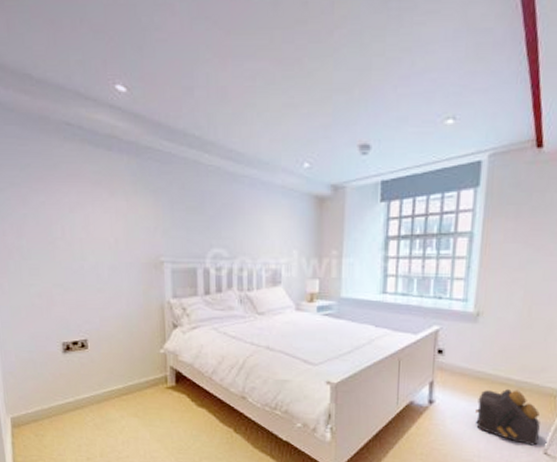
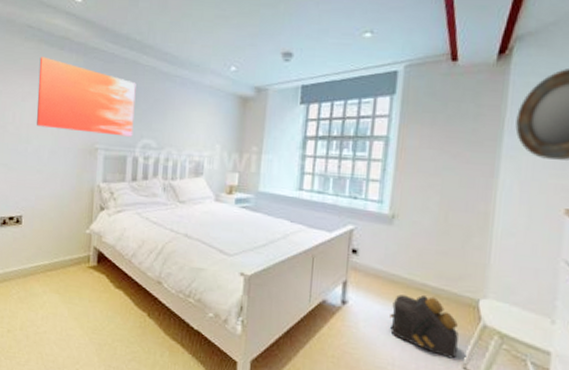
wall art: none [84,159,201,247] -> present [36,56,136,137]

